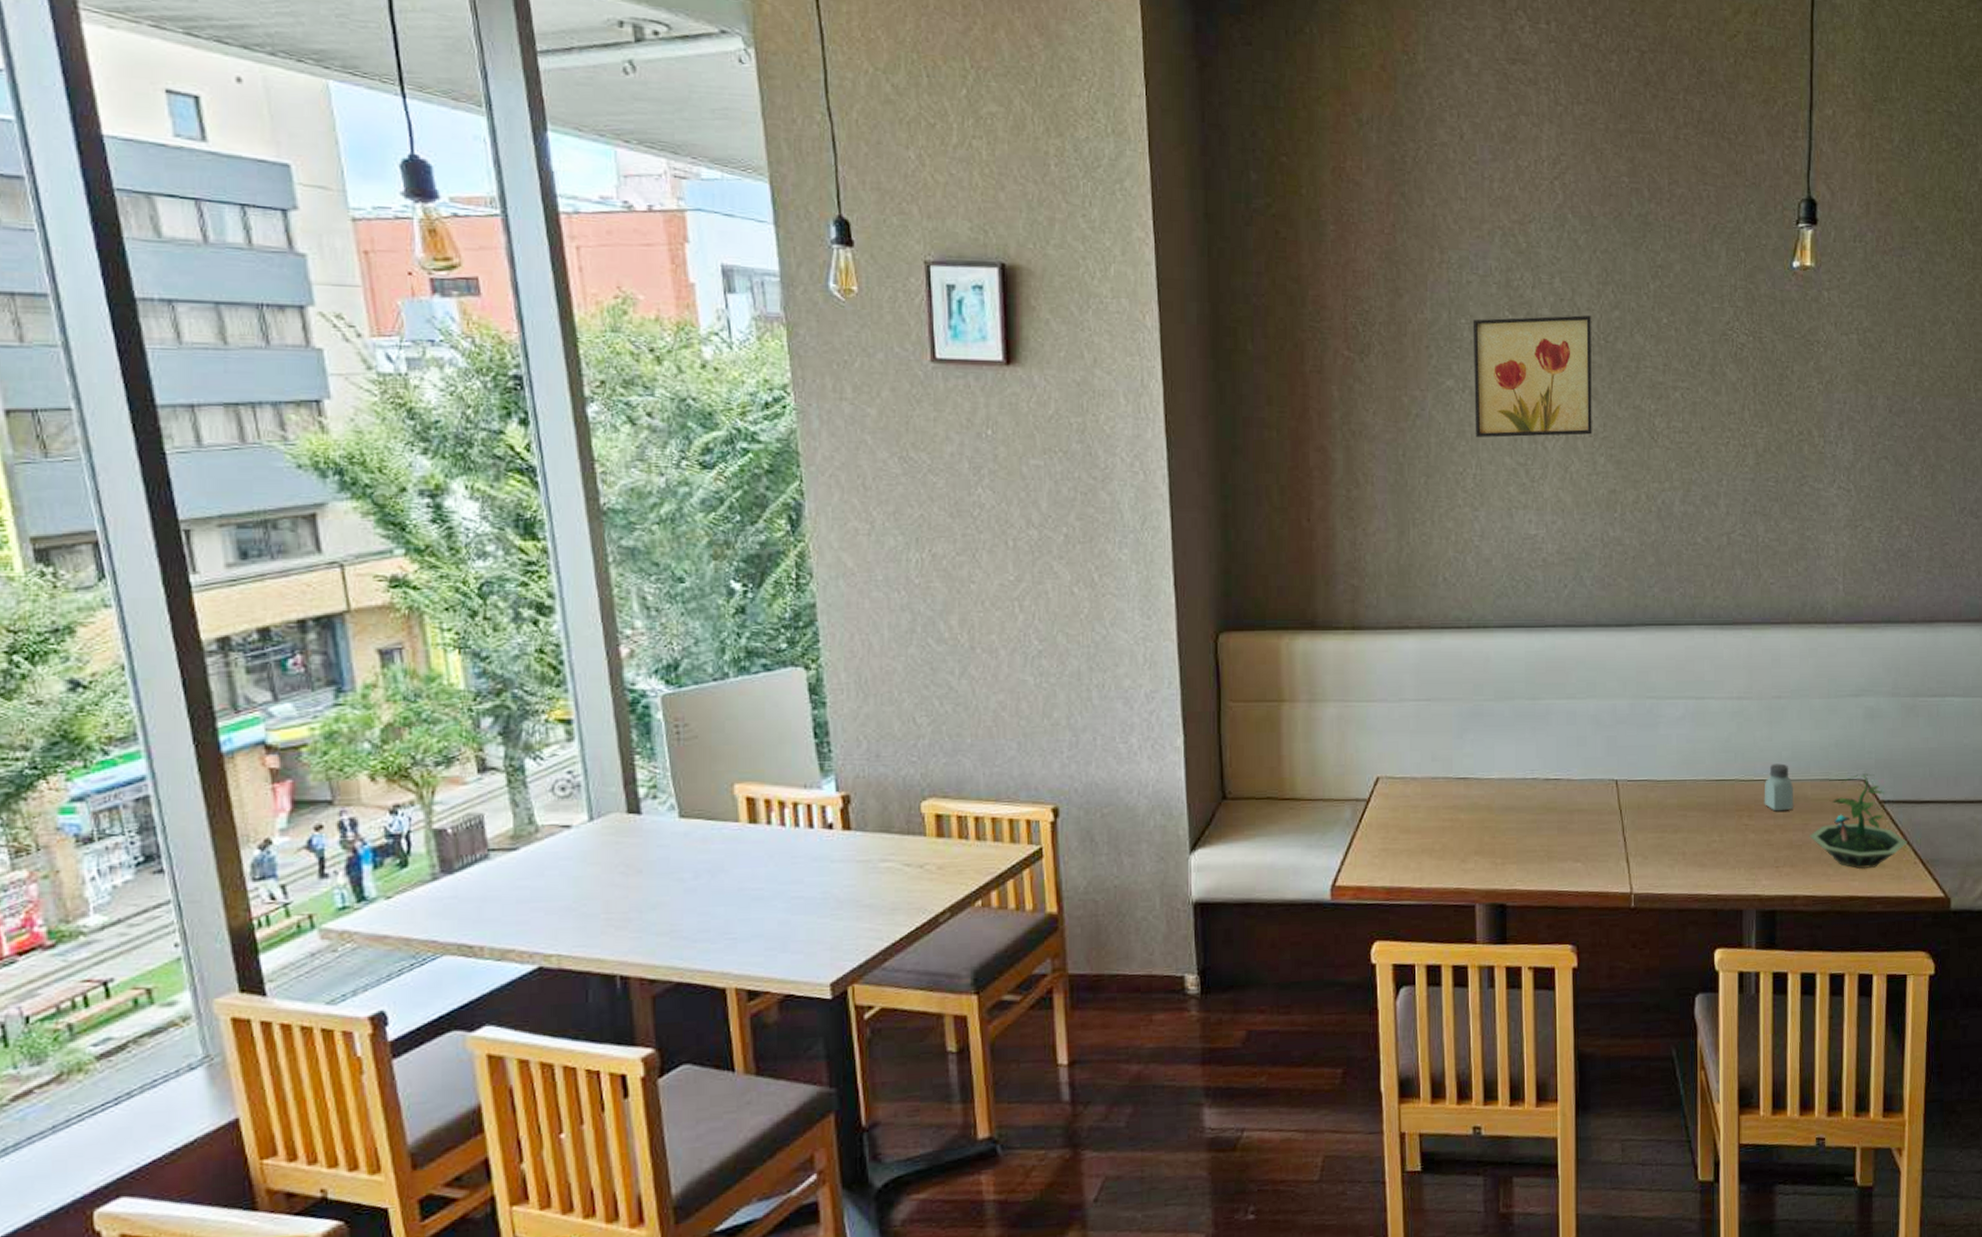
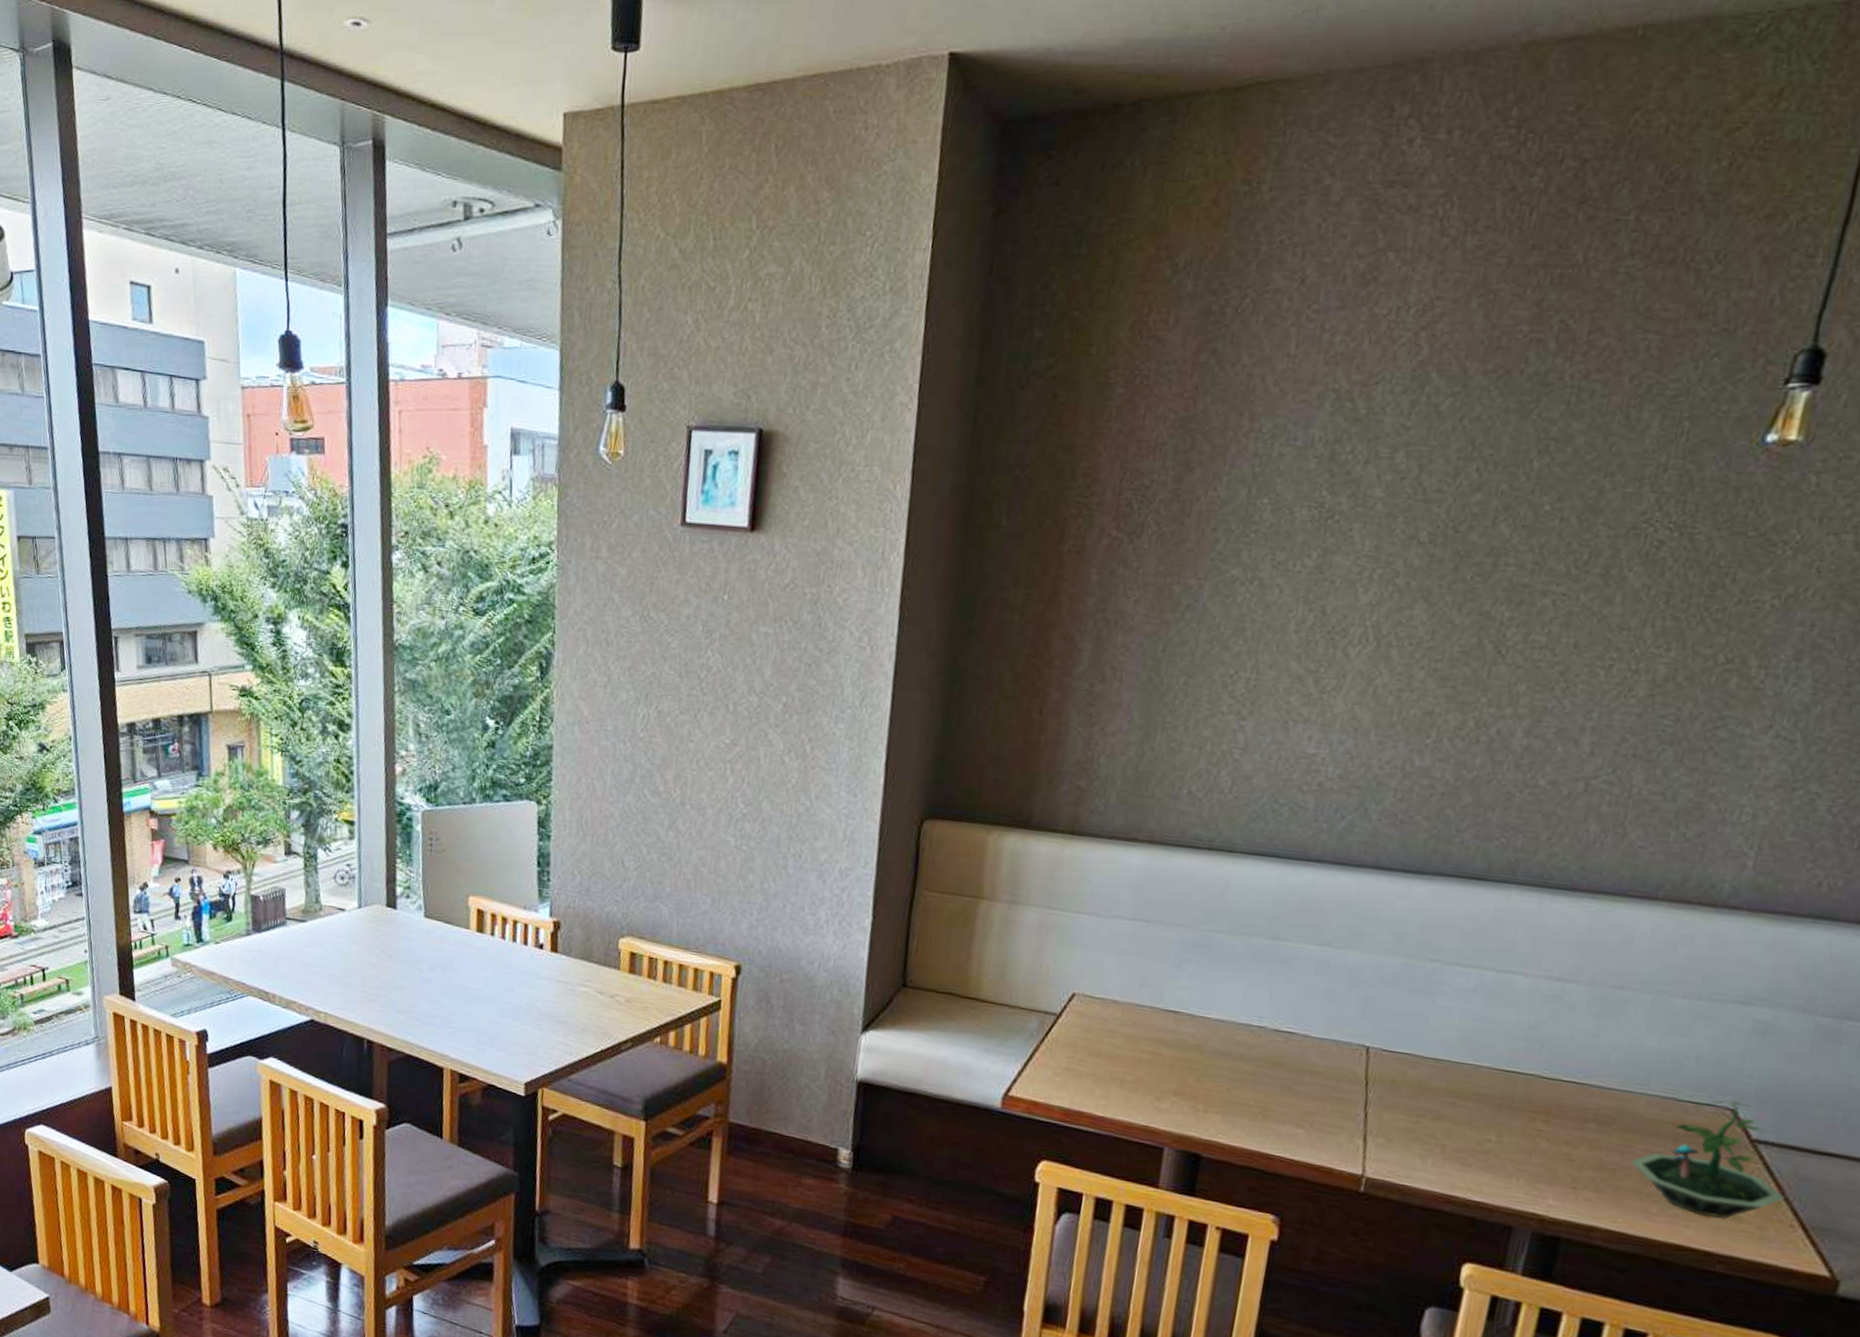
wall art: present [1472,315,1592,438] -> none [1258,498,1440,643]
saltshaker: present [1764,763,1794,812] -> none [1570,1065,1620,1125]

